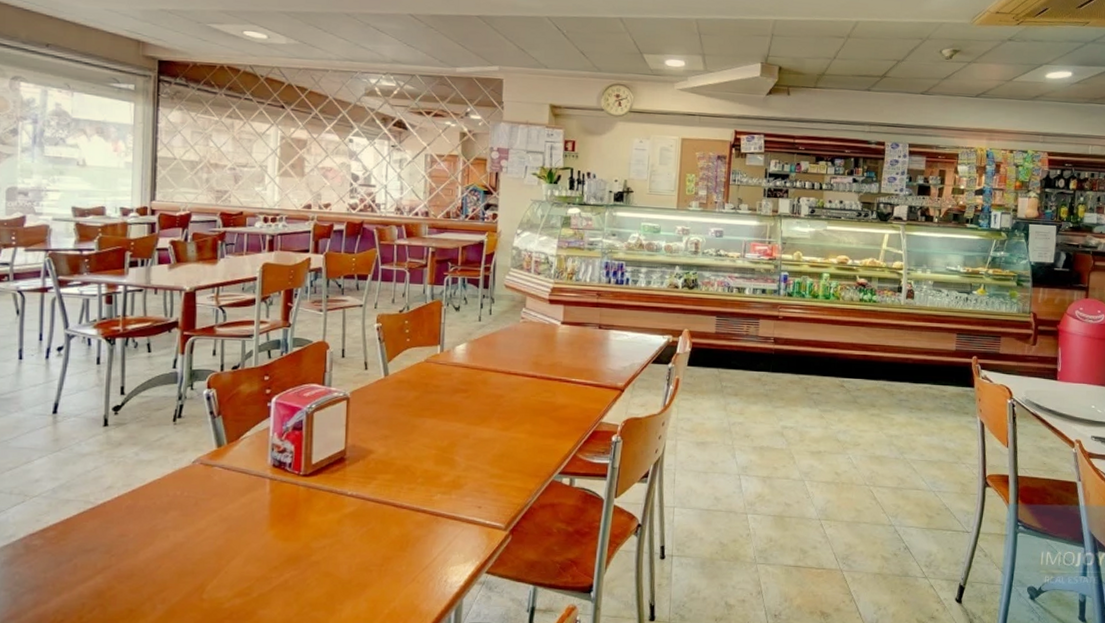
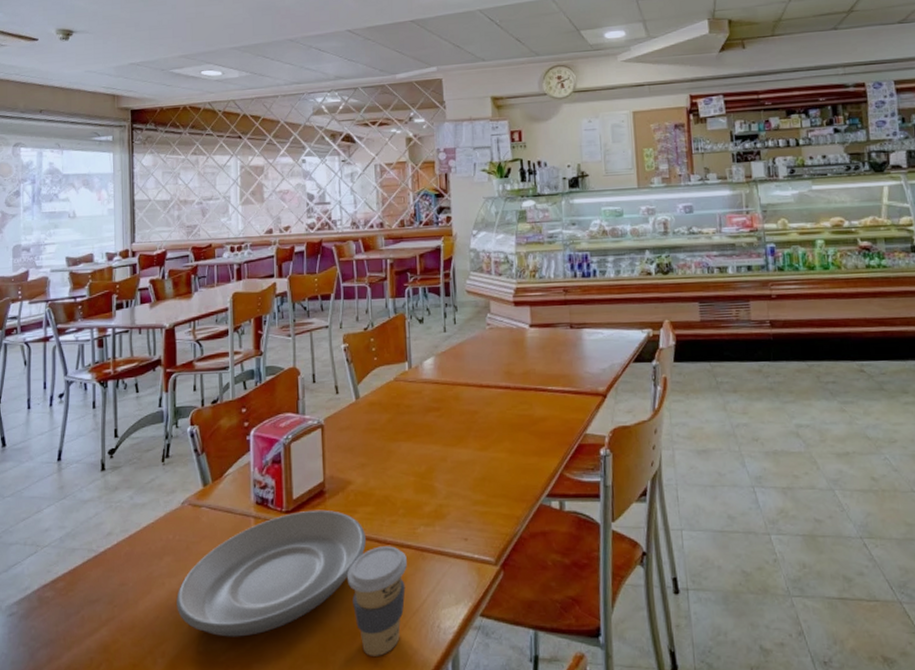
plate: none [181,475,383,587] -> present [176,510,366,637]
coffee cup: none [360,510,421,605] -> present [346,546,407,656]

